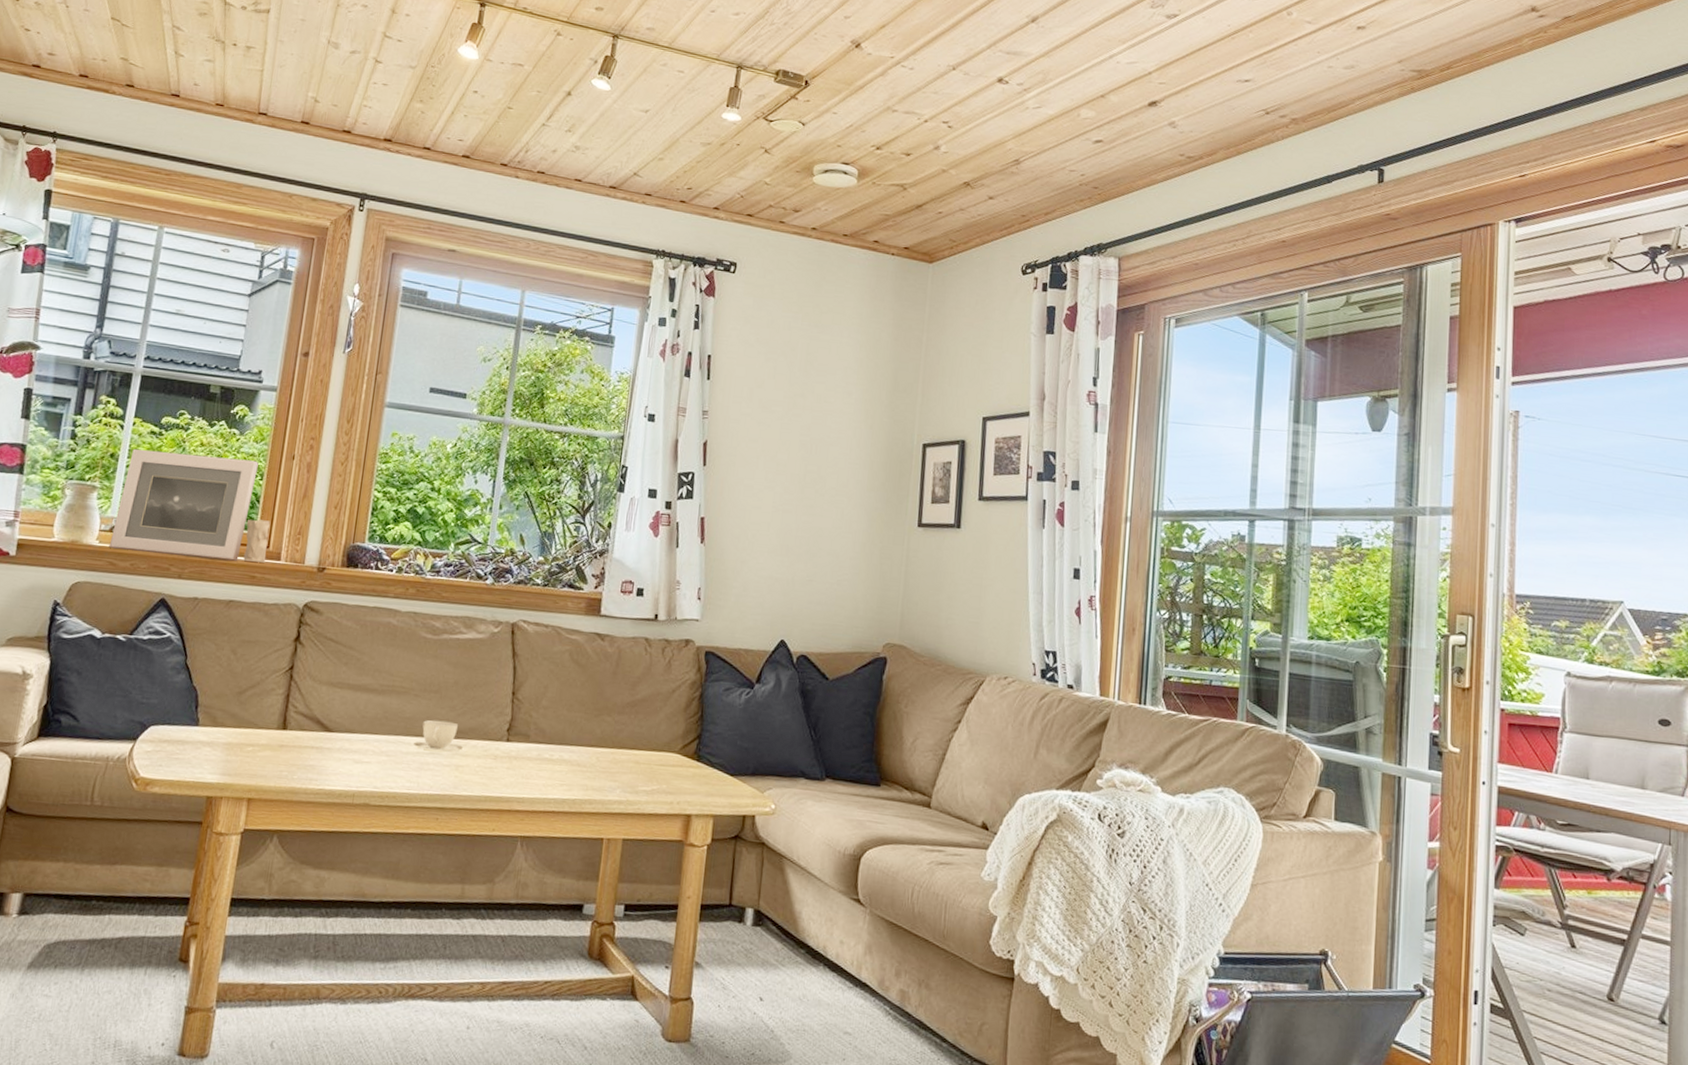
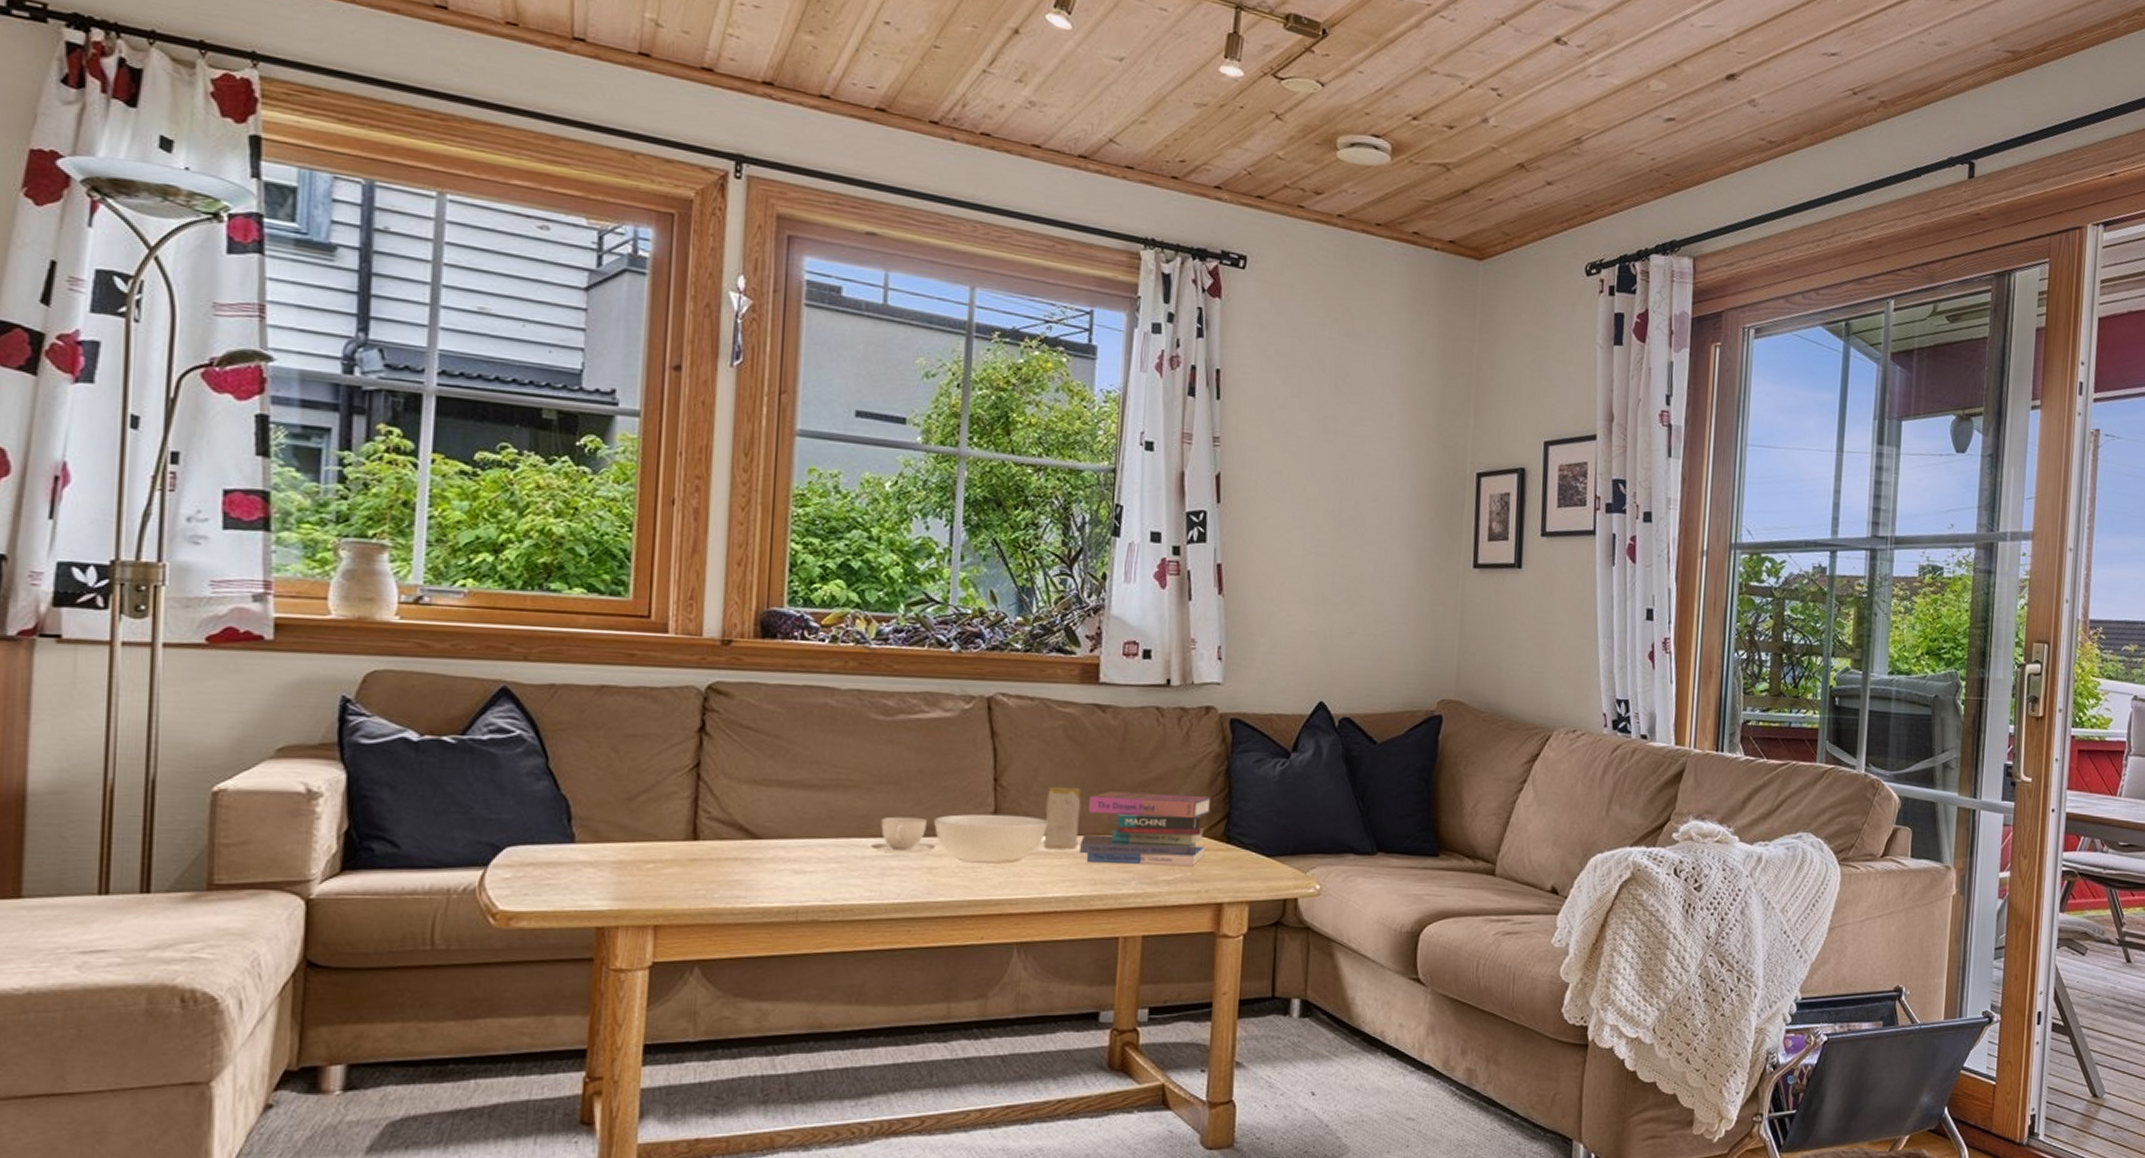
picture frame: present [109,448,259,561] -> none [415,494,624,636]
candle: present [243,520,270,563] -> none [614,582,649,636]
bowl: none [463,721,554,766] -> present [933,814,1050,864]
candle: none [547,702,580,759] -> present [1043,786,1081,851]
books: none [576,709,686,780] -> present [1080,791,1211,867]

